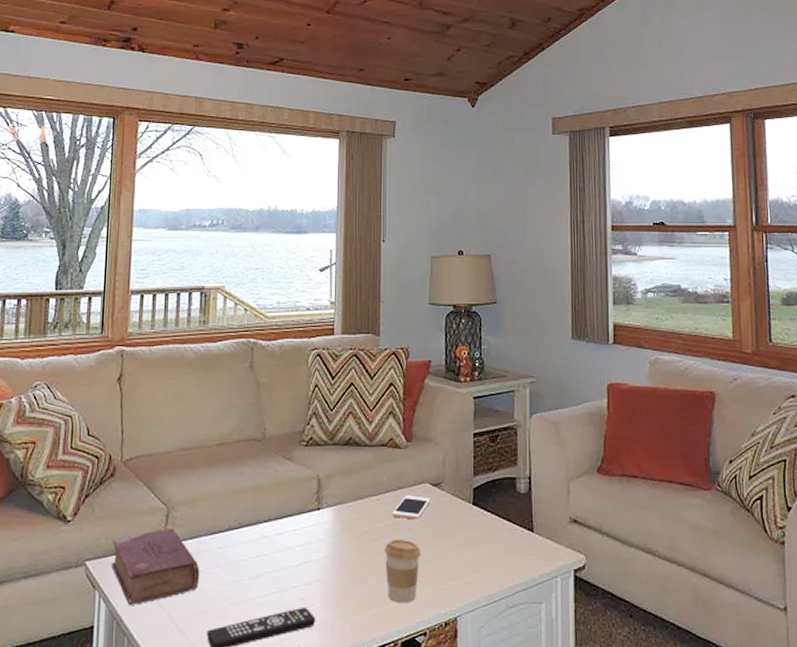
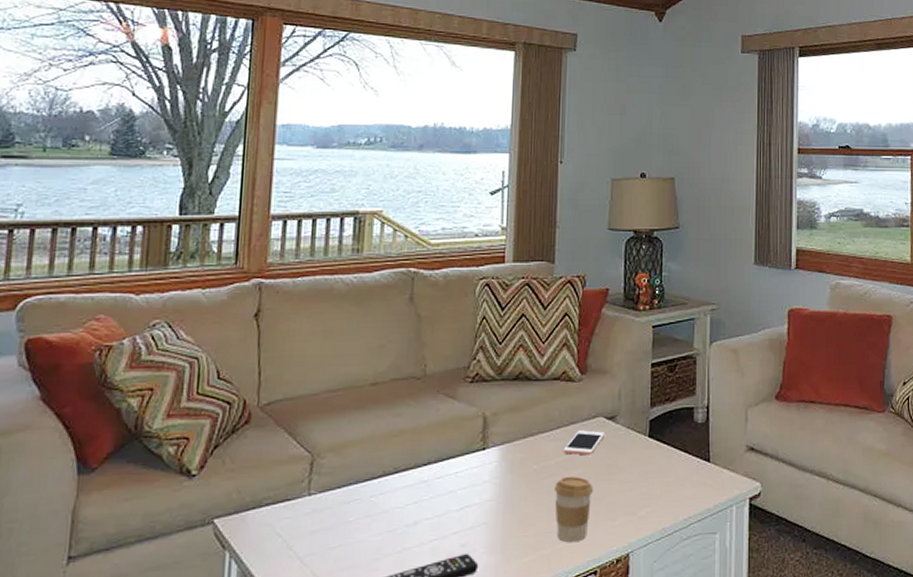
book: present [111,528,200,605] -> none [245,477,349,564]

